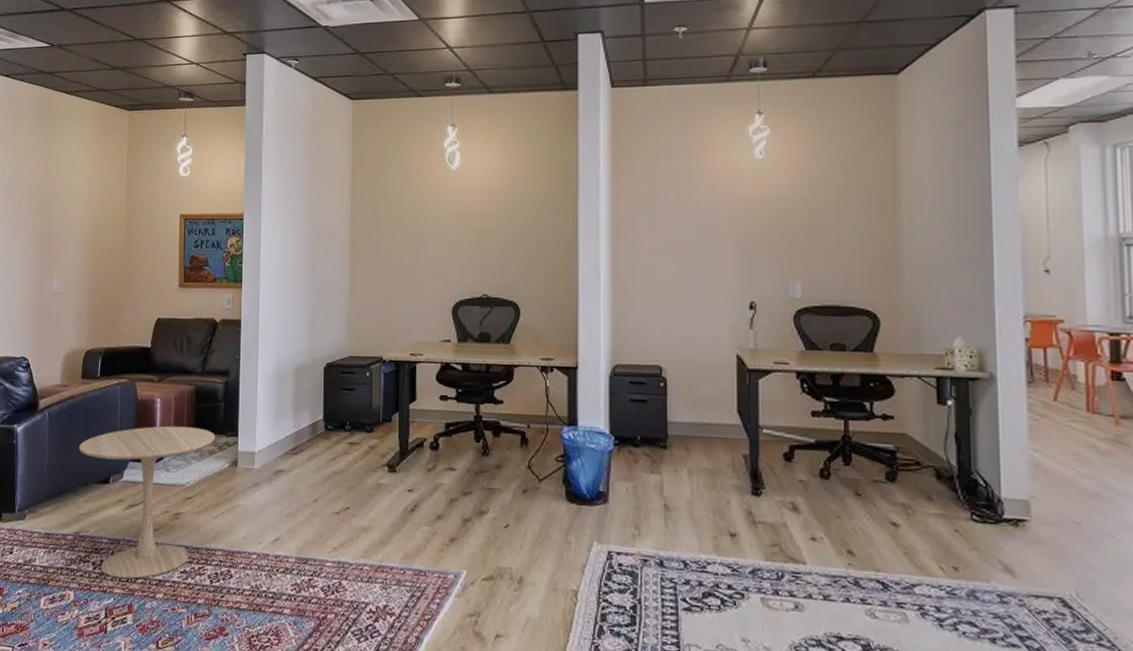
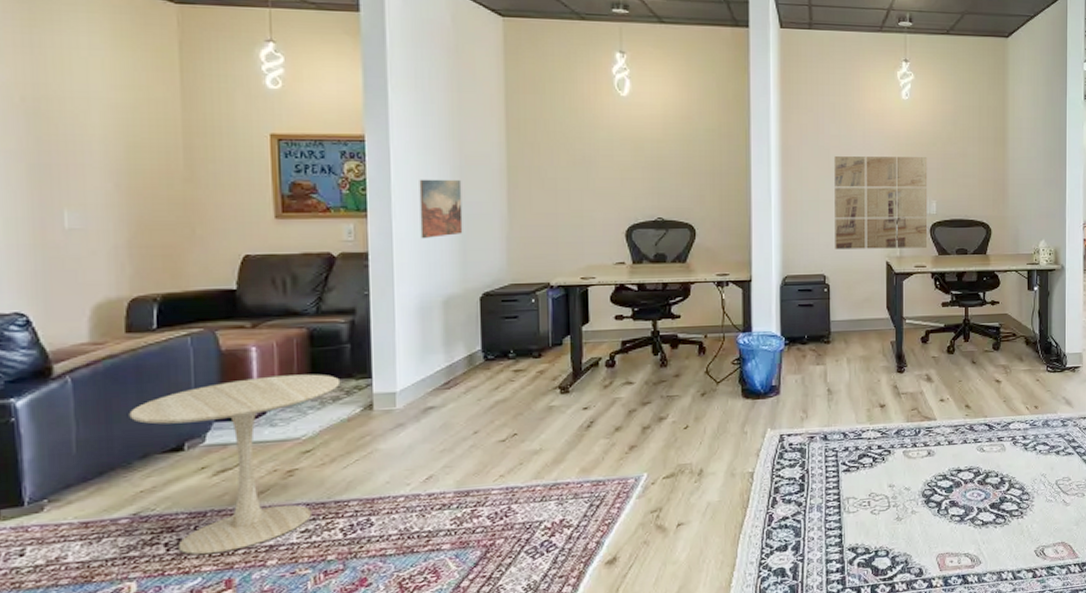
wall art: none [280,253,314,310] -> present [419,179,463,239]
wall art: none [672,228,791,340] -> present [834,156,928,250]

